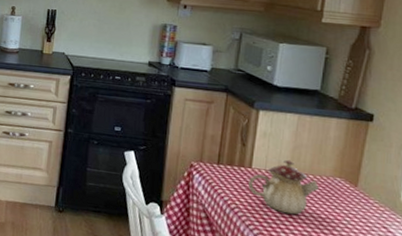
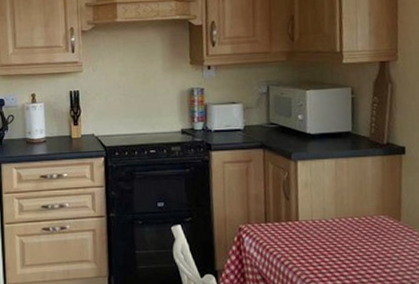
teapot: present [247,159,319,215] -> none [297,206,365,261]

